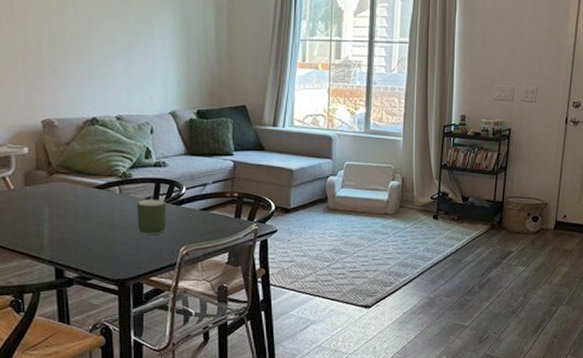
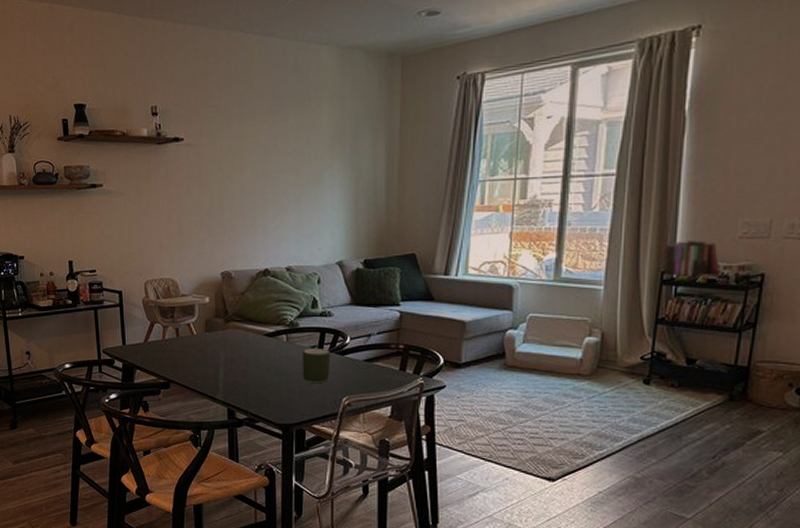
books: none [444,101,482,131] -> present [663,241,719,277]

